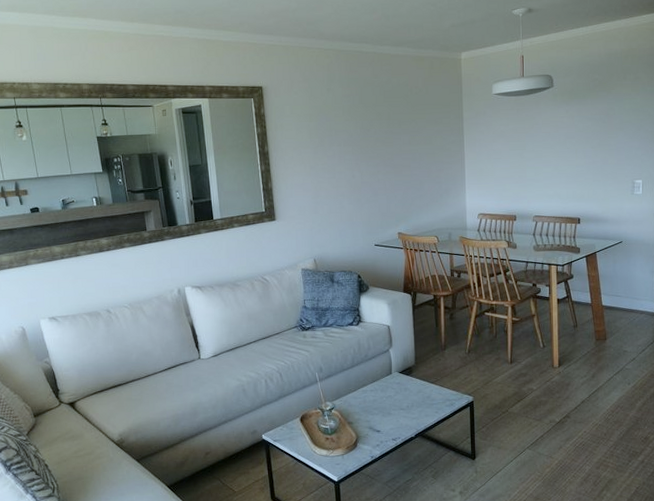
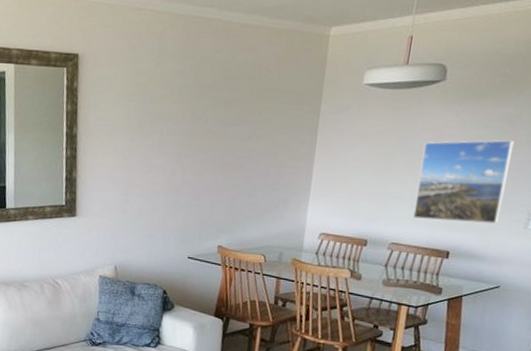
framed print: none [546,127,612,194] -> present [413,139,514,224]

